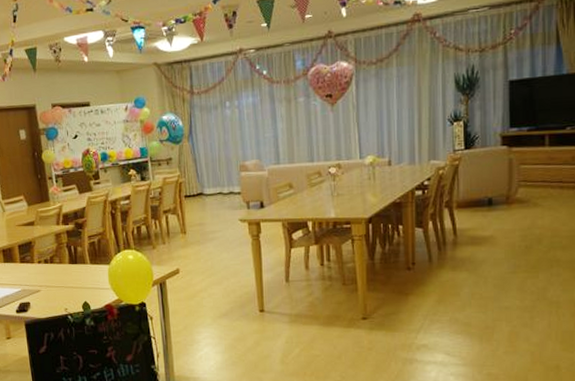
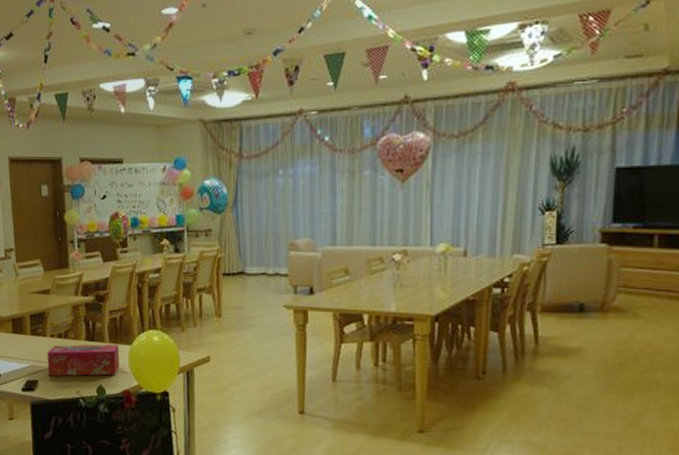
tissue box: none [36,264,101,298] -> present [47,344,120,377]

